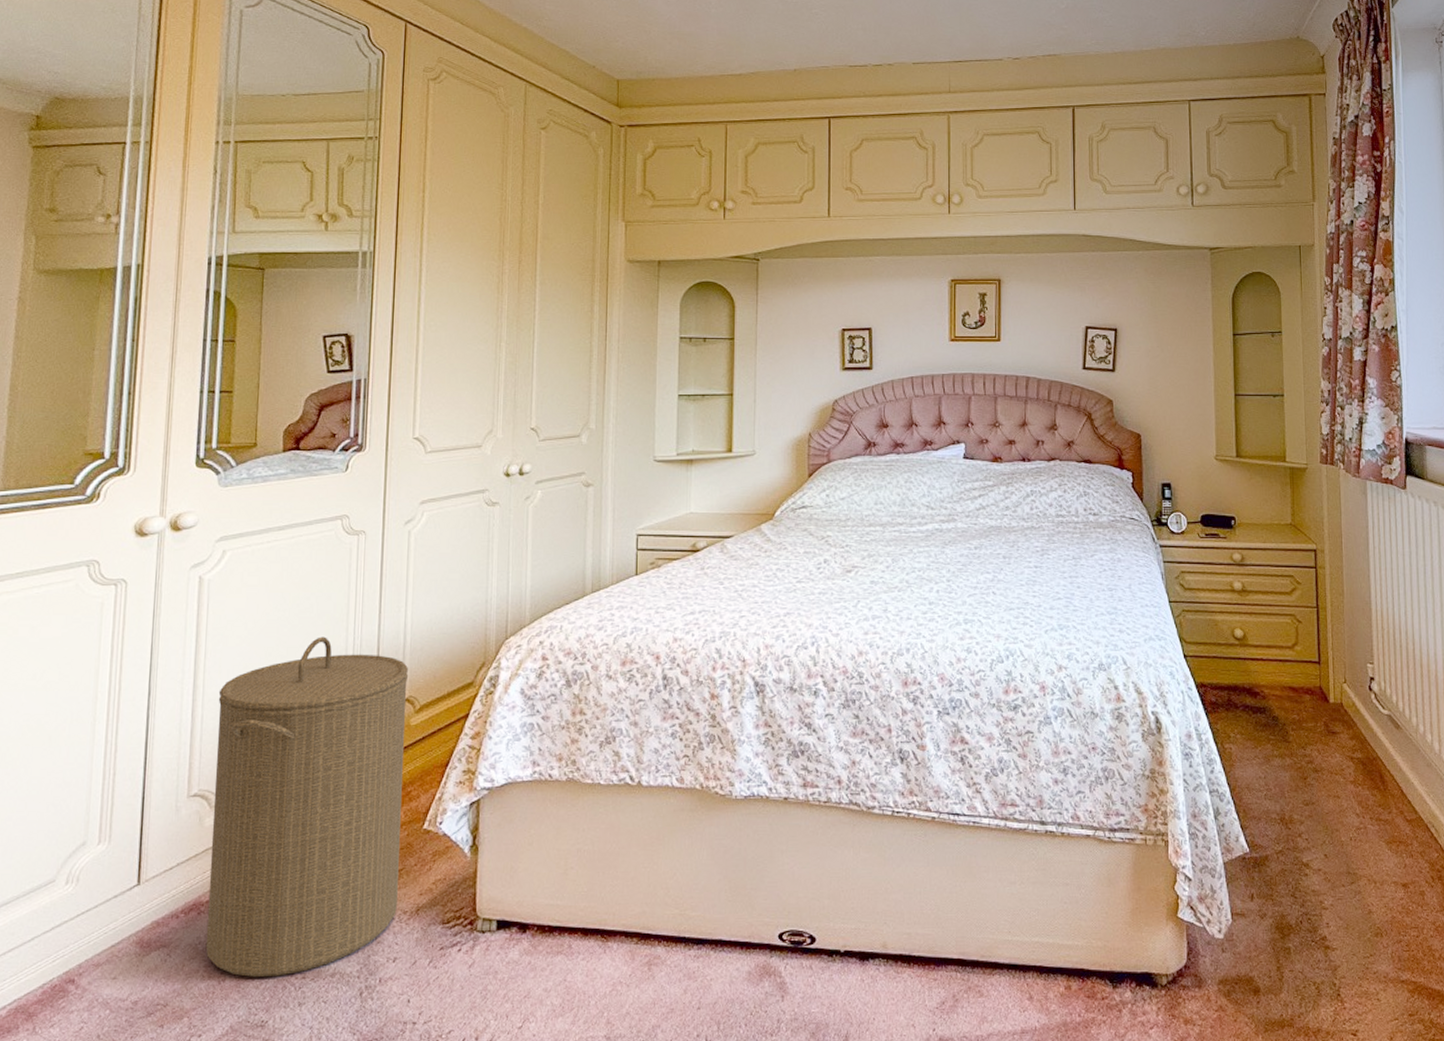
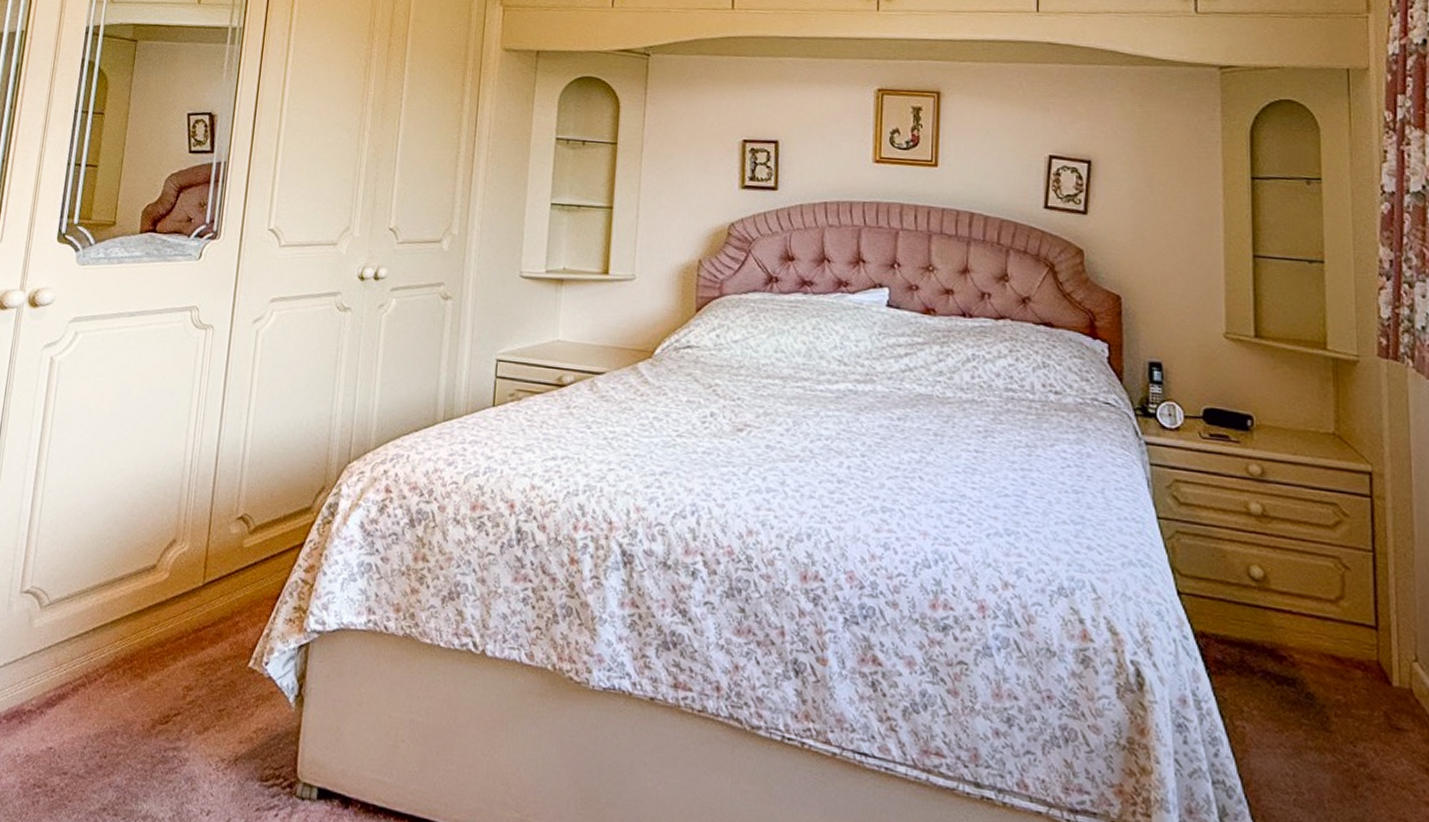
laundry hamper: present [205,636,409,977] -> none [23,436,247,809]

